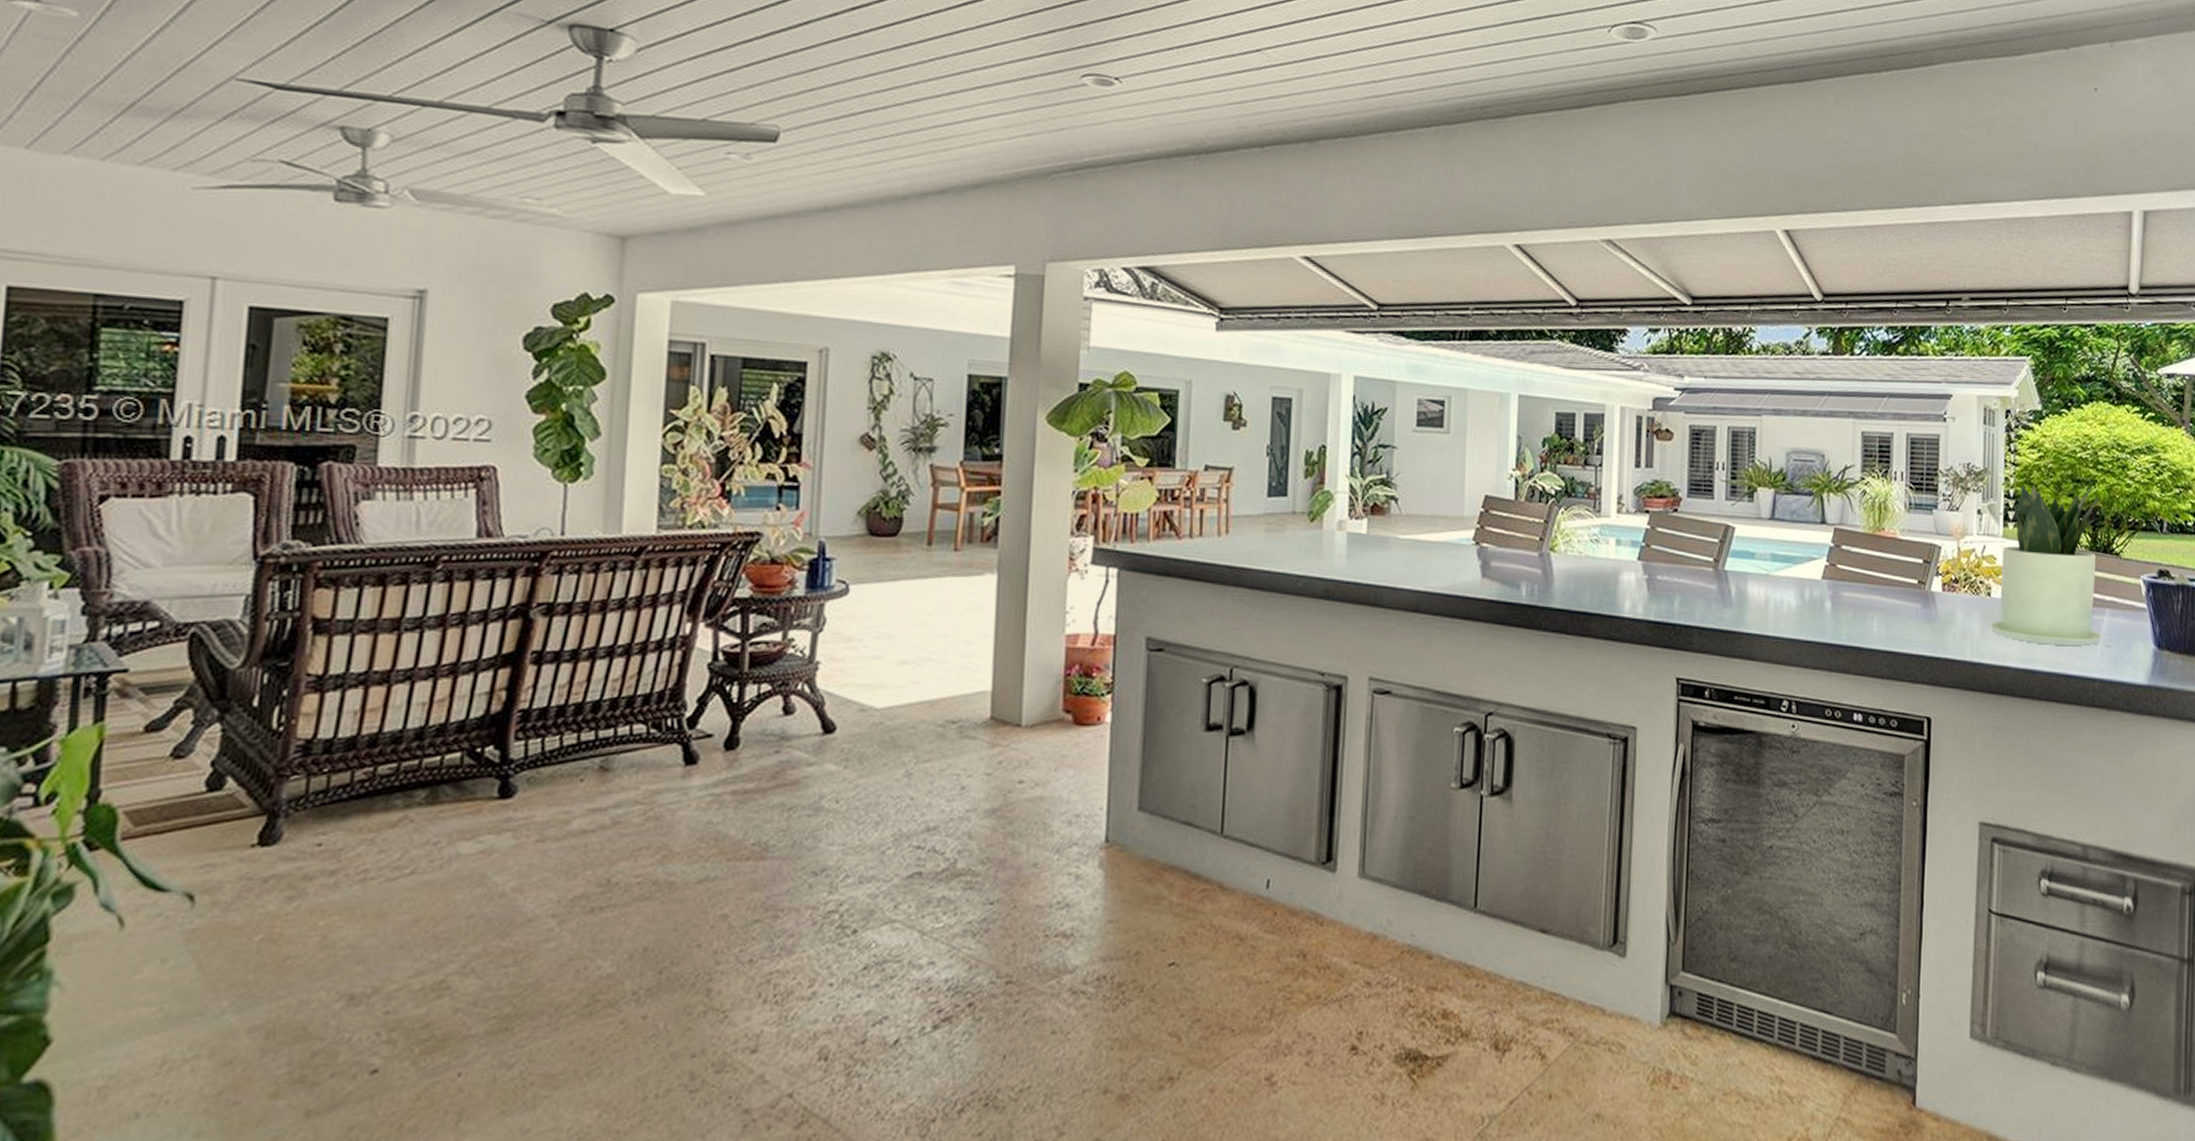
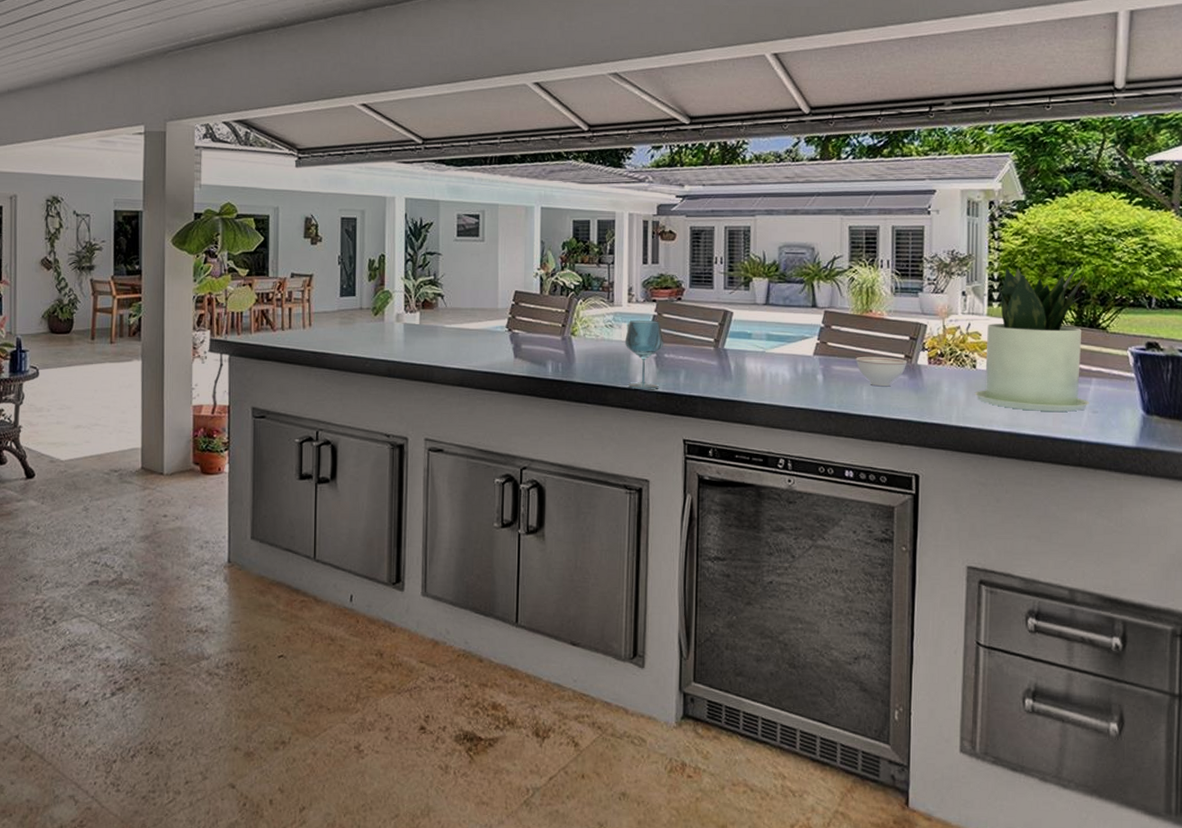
wine glass: none [1612,534,1658,619] -> present [625,320,664,390]
bowl: none [1866,581,1921,617] -> present [855,356,907,387]

